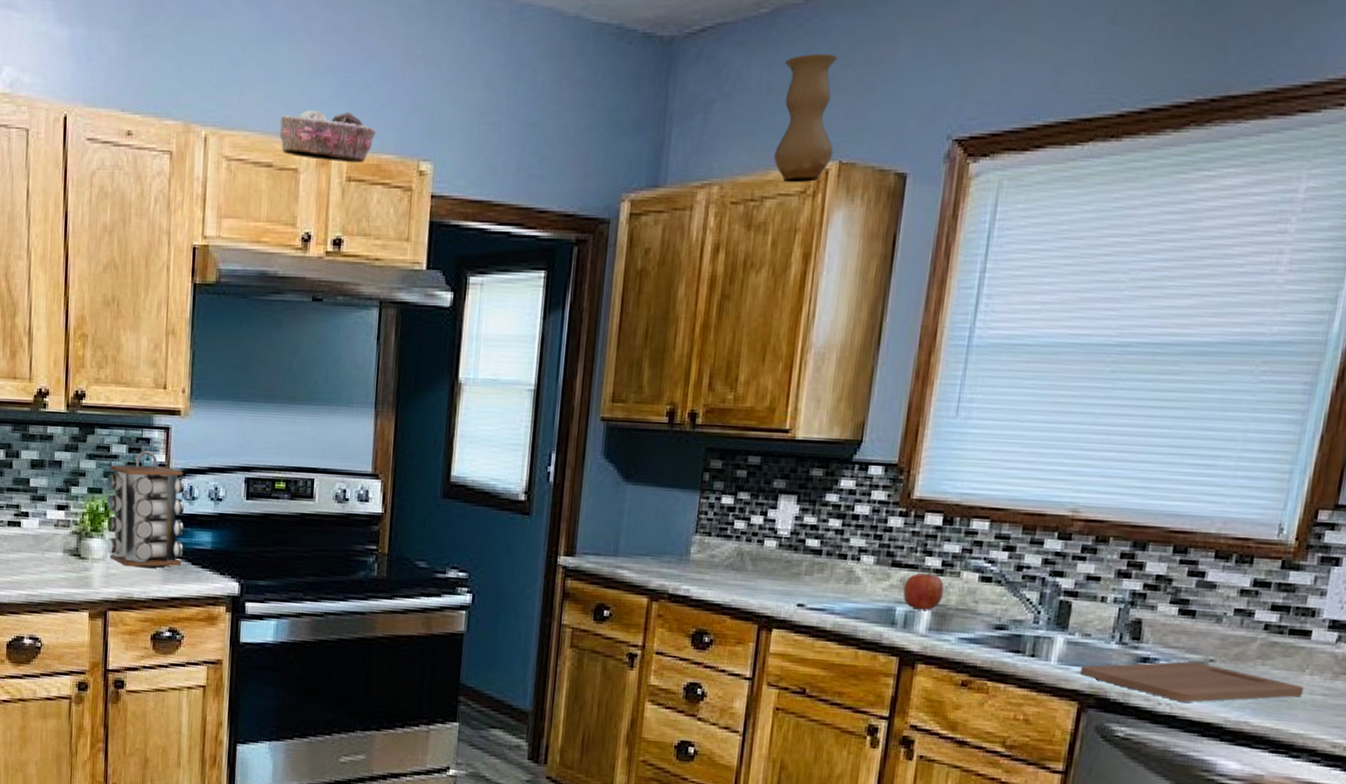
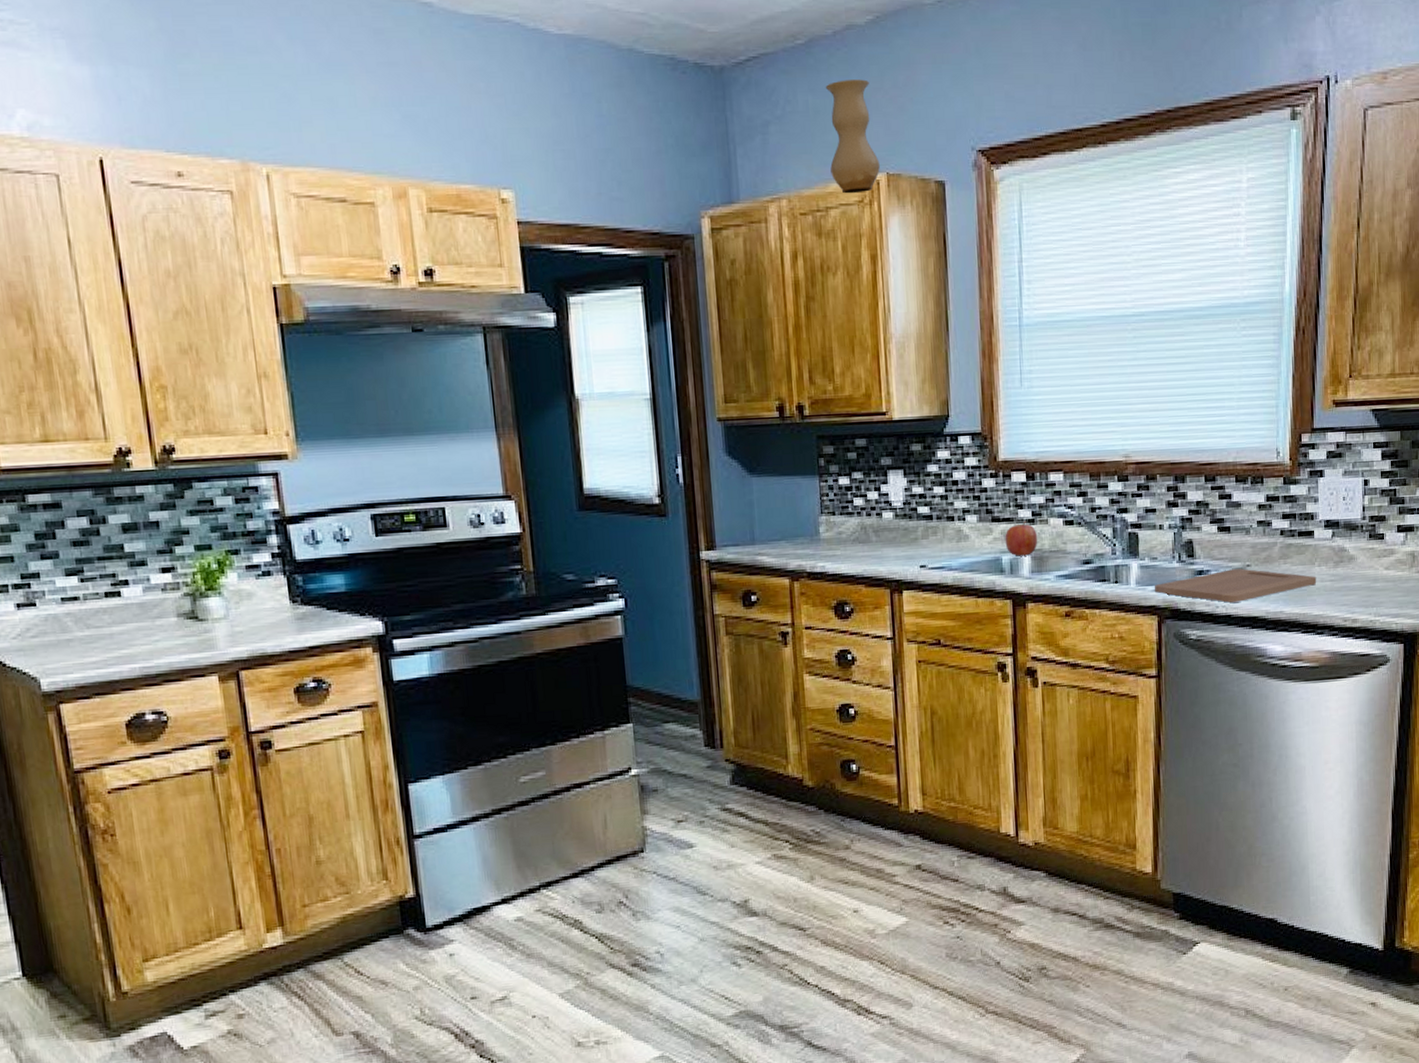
spice rack: present [106,450,185,568] -> none [215,499,316,622]
decorative basket: present [279,109,376,163] -> none [346,143,451,195]

